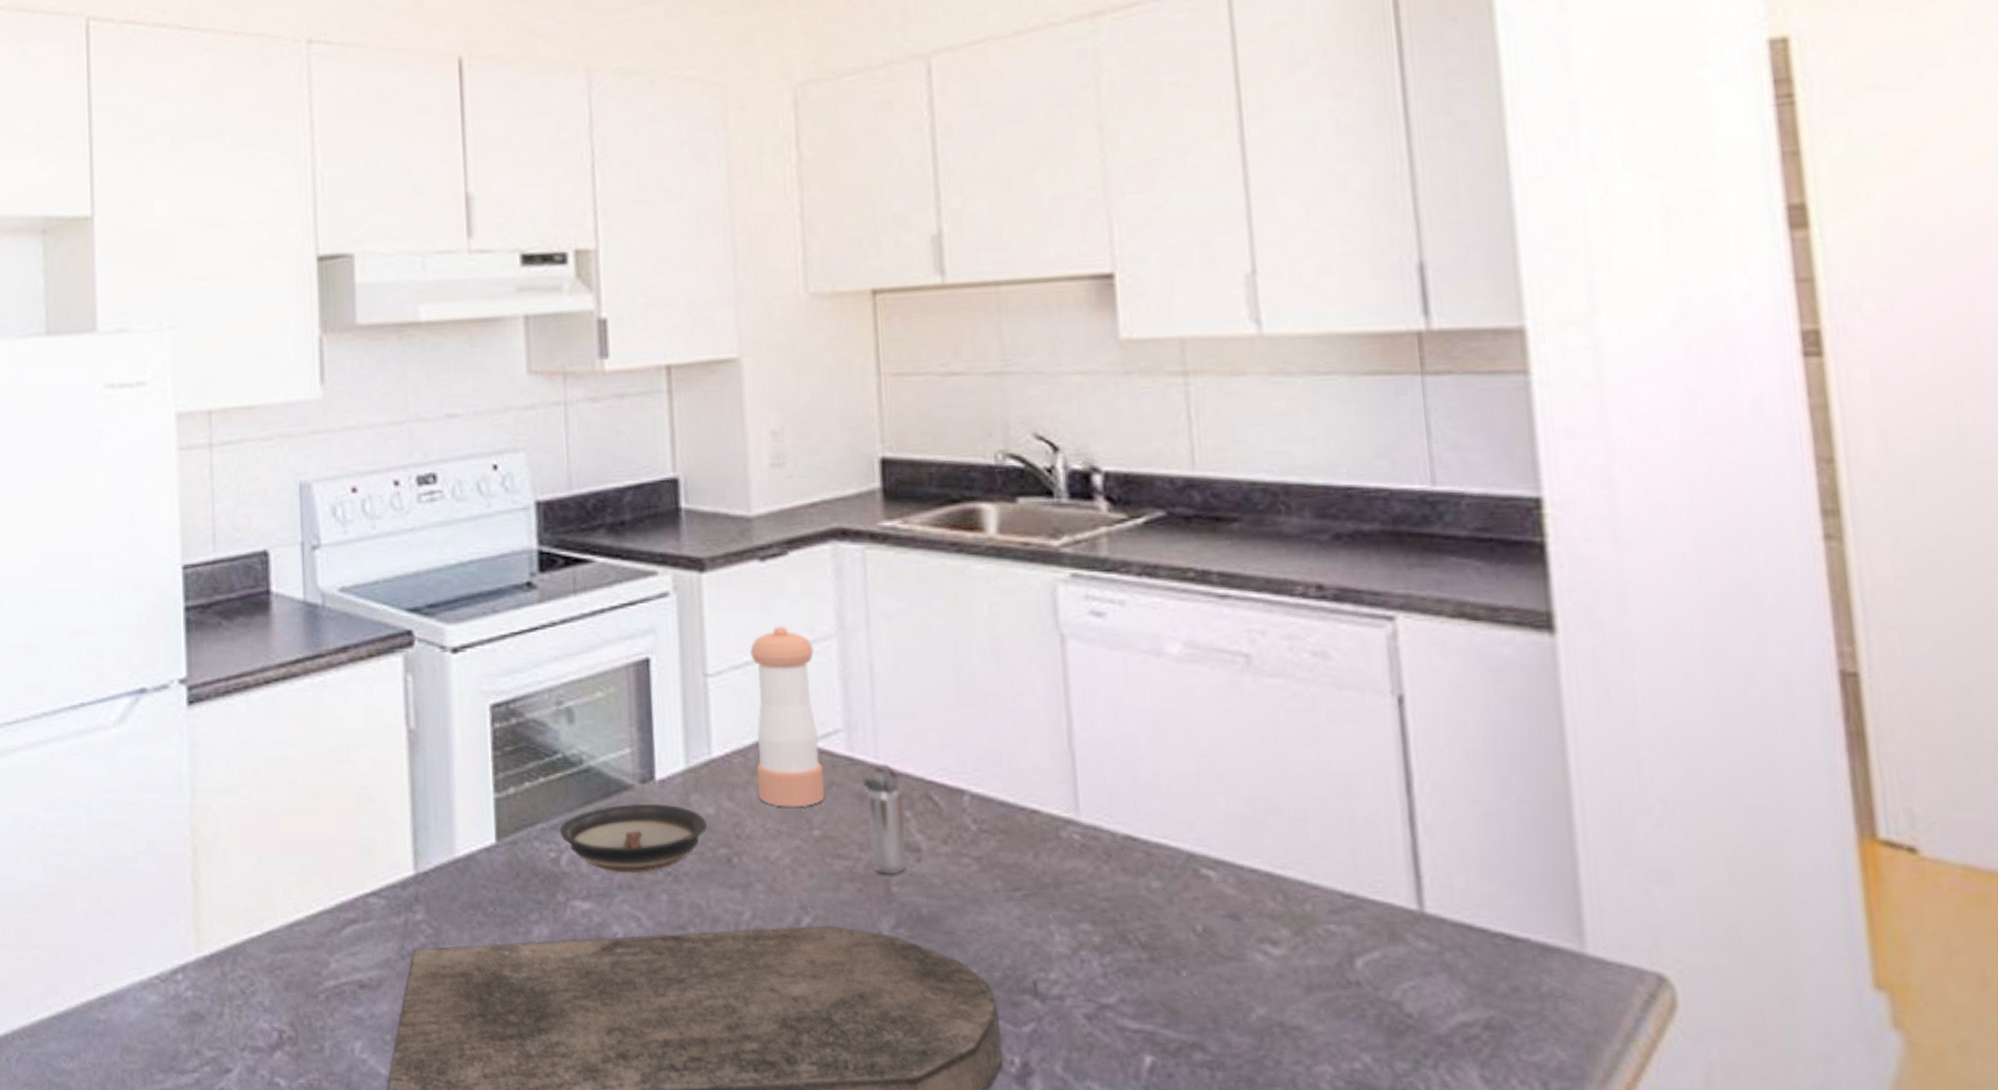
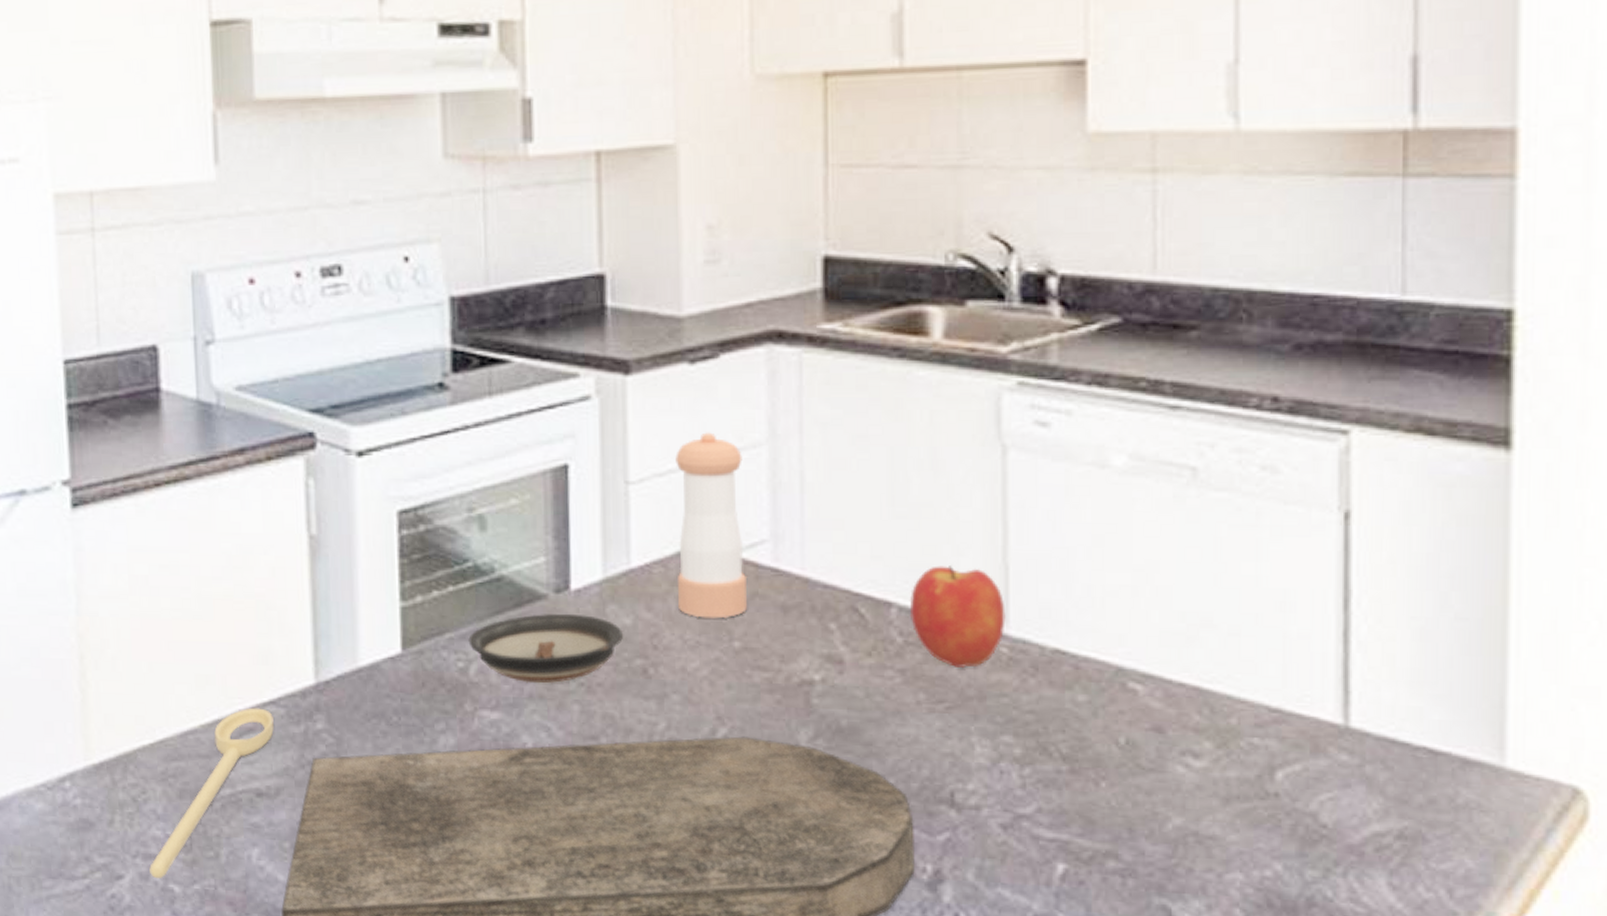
spoon: none [257,899,376,1073] -> present [149,707,274,879]
shaker: present [863,763,908,875] -> none [788,575,830,687]
apple: none [980,753,1076,855] -> present [909,565,1006,668]

